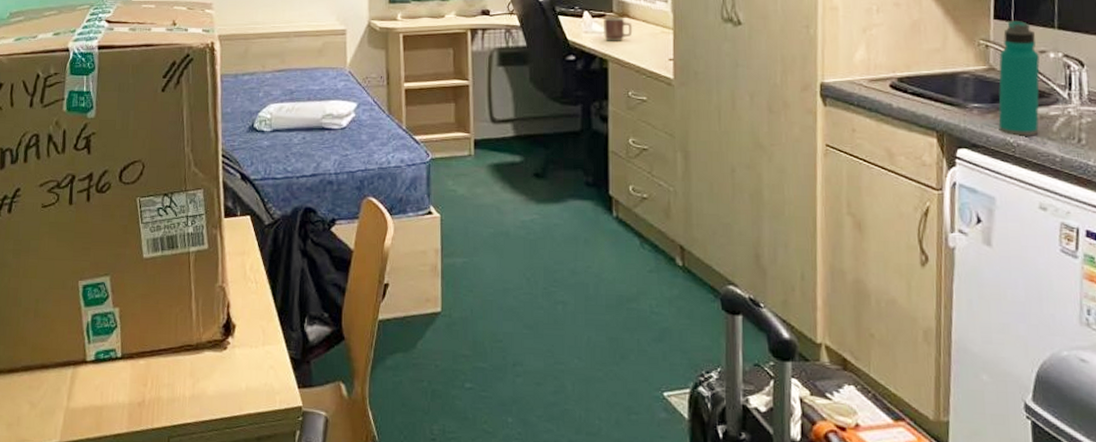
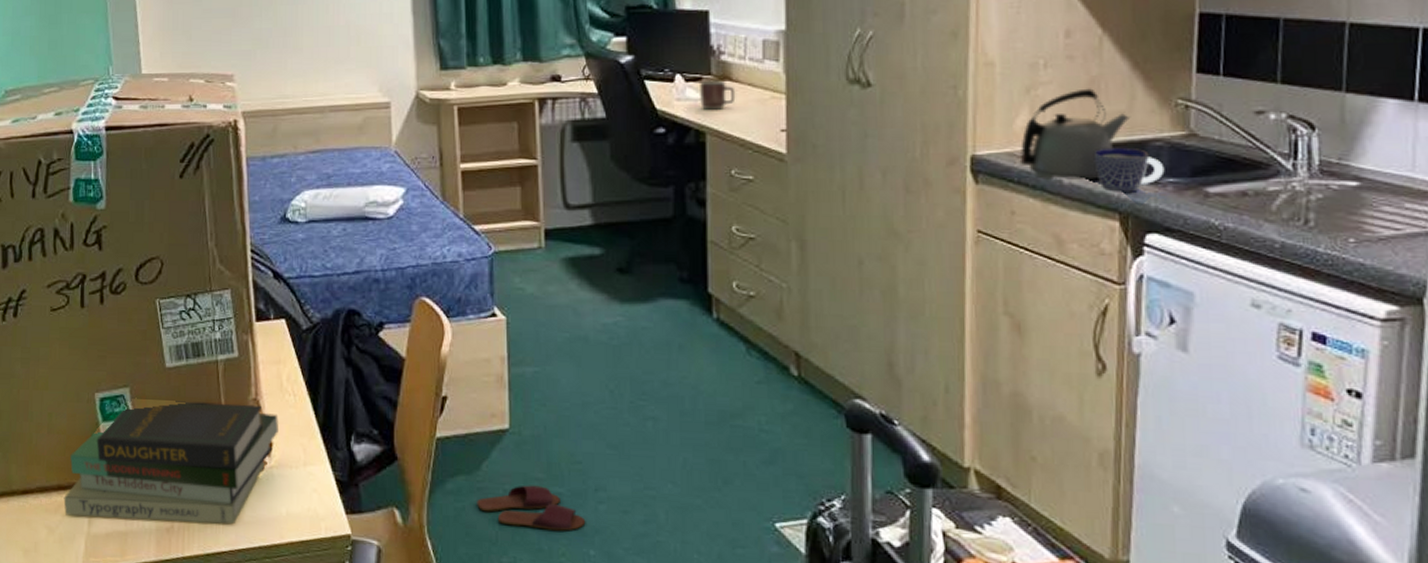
books: none [46,288,242,399] -> present [63,401,278,525]
slippers: none [412,361,505,401] -> present [477,485,586,531]
kettle: none [859,30,945,105] -> present [1021,88,1131,181]
cup: none [916,78,971,115] -> present [1093,147,1165,192]
water bottle: present [998,20,1040,136] -> none [1200,73,1256,217]

